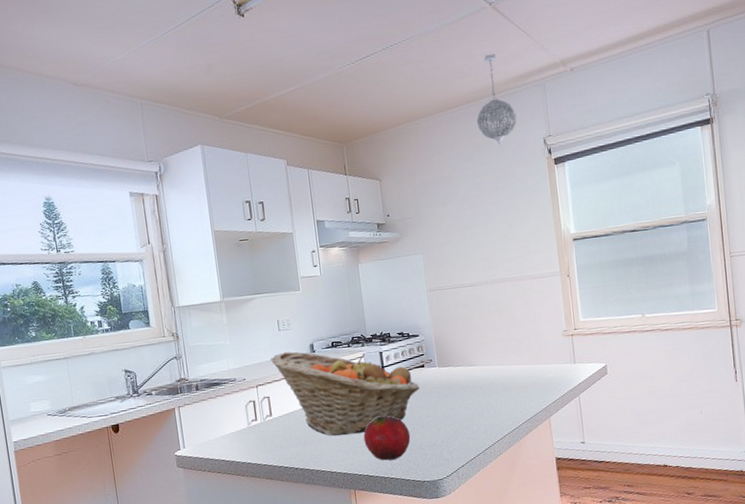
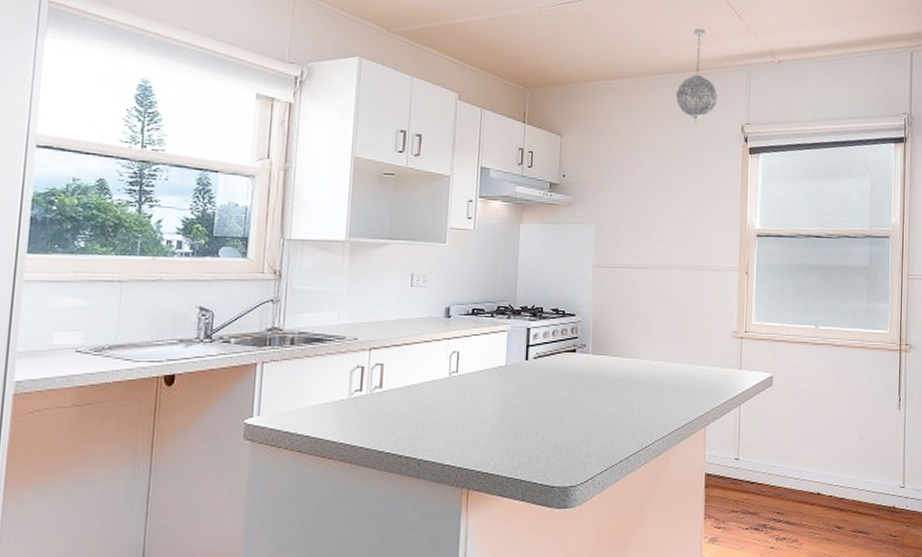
fruit basket: present [270,351,420,436] -> none [393,312,566,422]
fruit: present [363,416,411,461] -> none [490,403,547,457]

